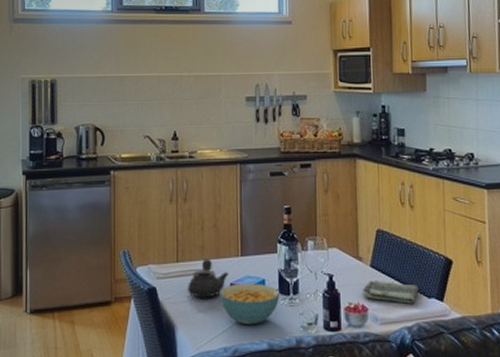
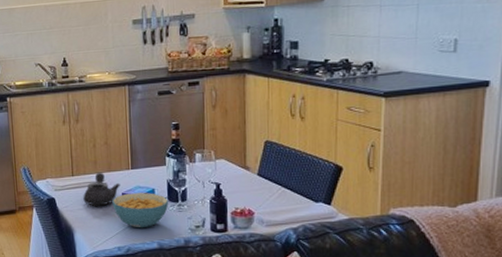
dish towel: present [362,280,418,304] -> none [249,187,305,208]

